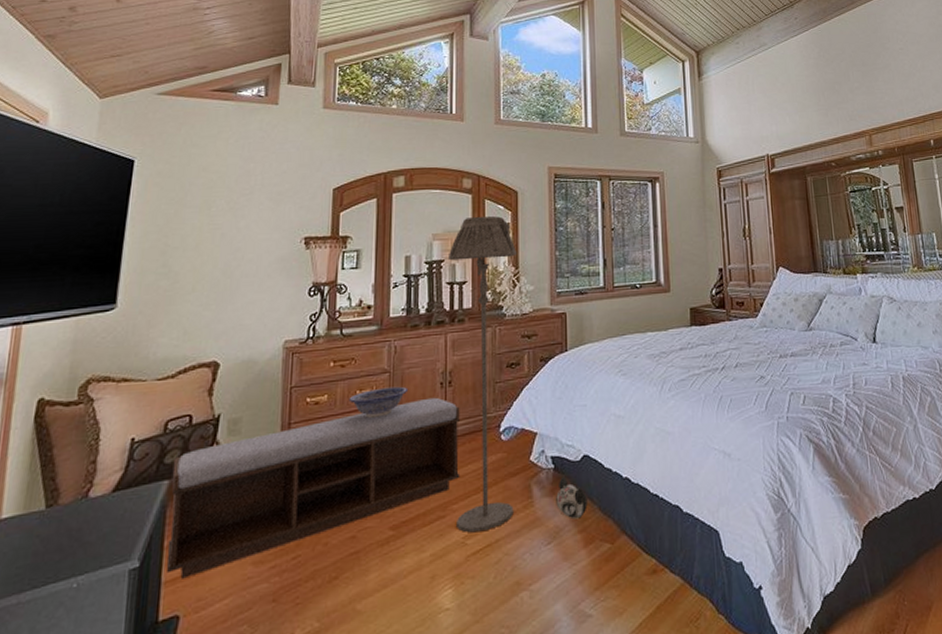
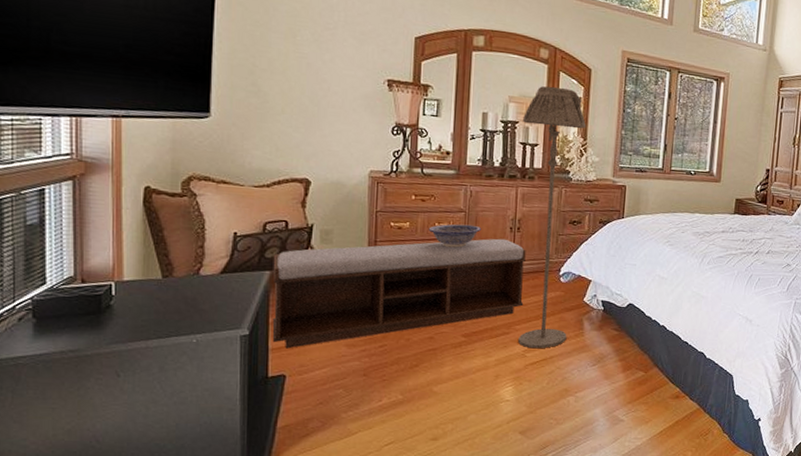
plush toy: present [556,476,588,520] -> none [602,317,629,351]

